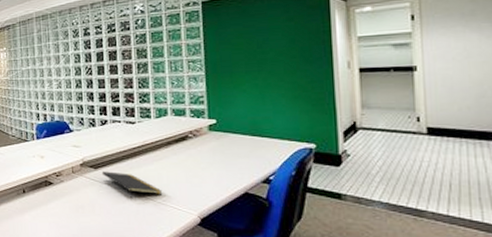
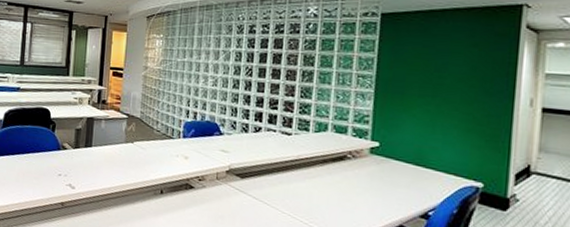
notepad: present [101,171,163,199] -> none [248,182,311,216]

